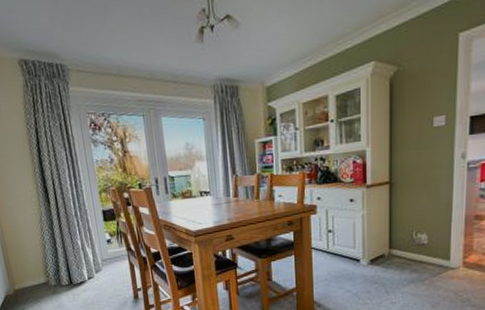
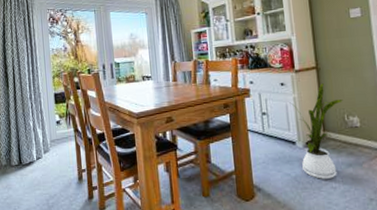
house plant: none [357,200,414,295] -> present [289,83,344,179]

